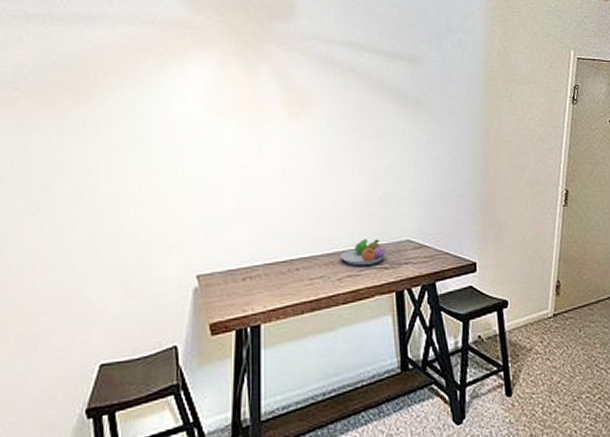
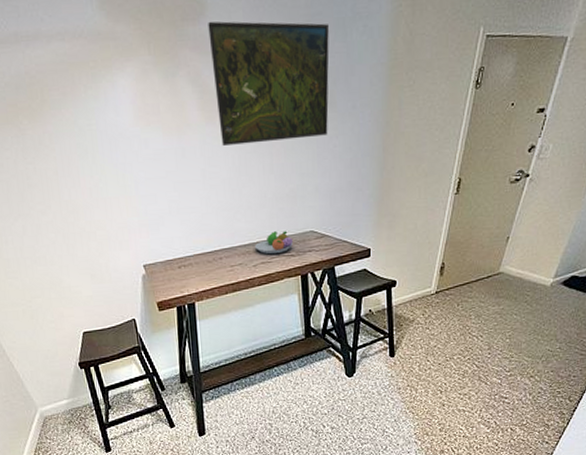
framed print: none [297,21,425,142] -> present [208,21,329,146]

